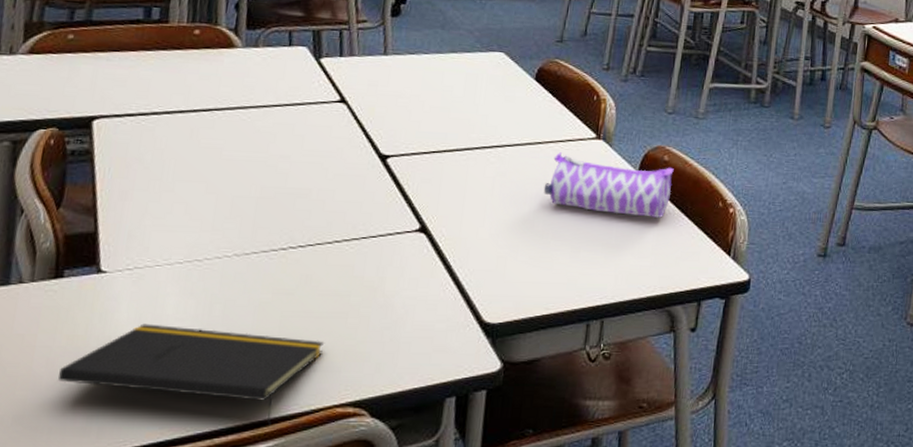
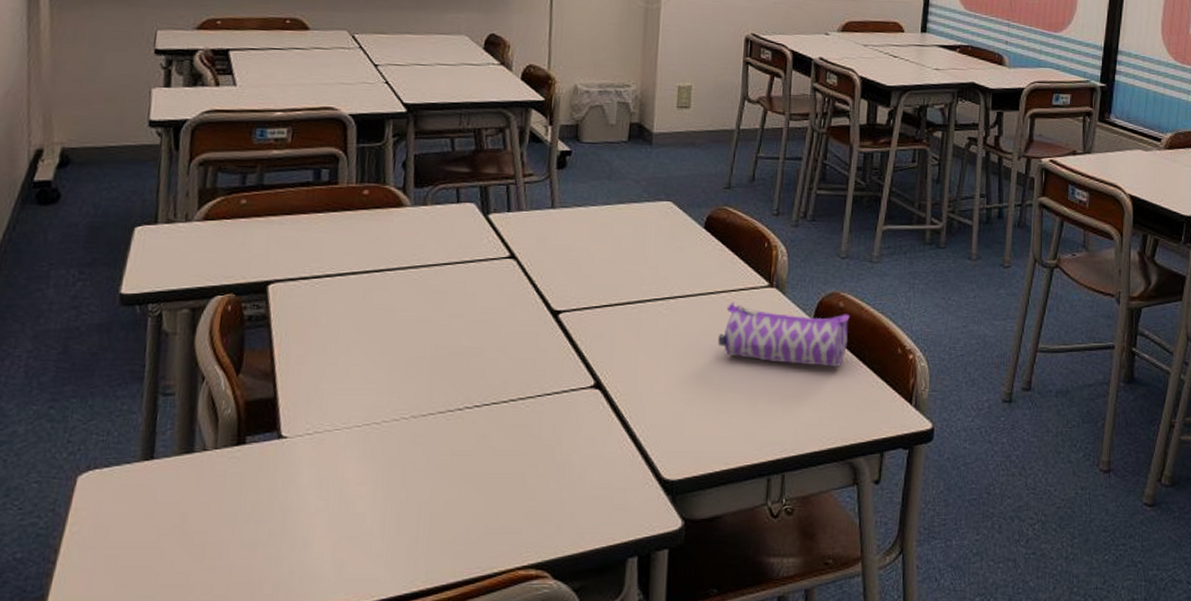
notepad: present [58,323,324,426] -> none [245,488,503,590]

